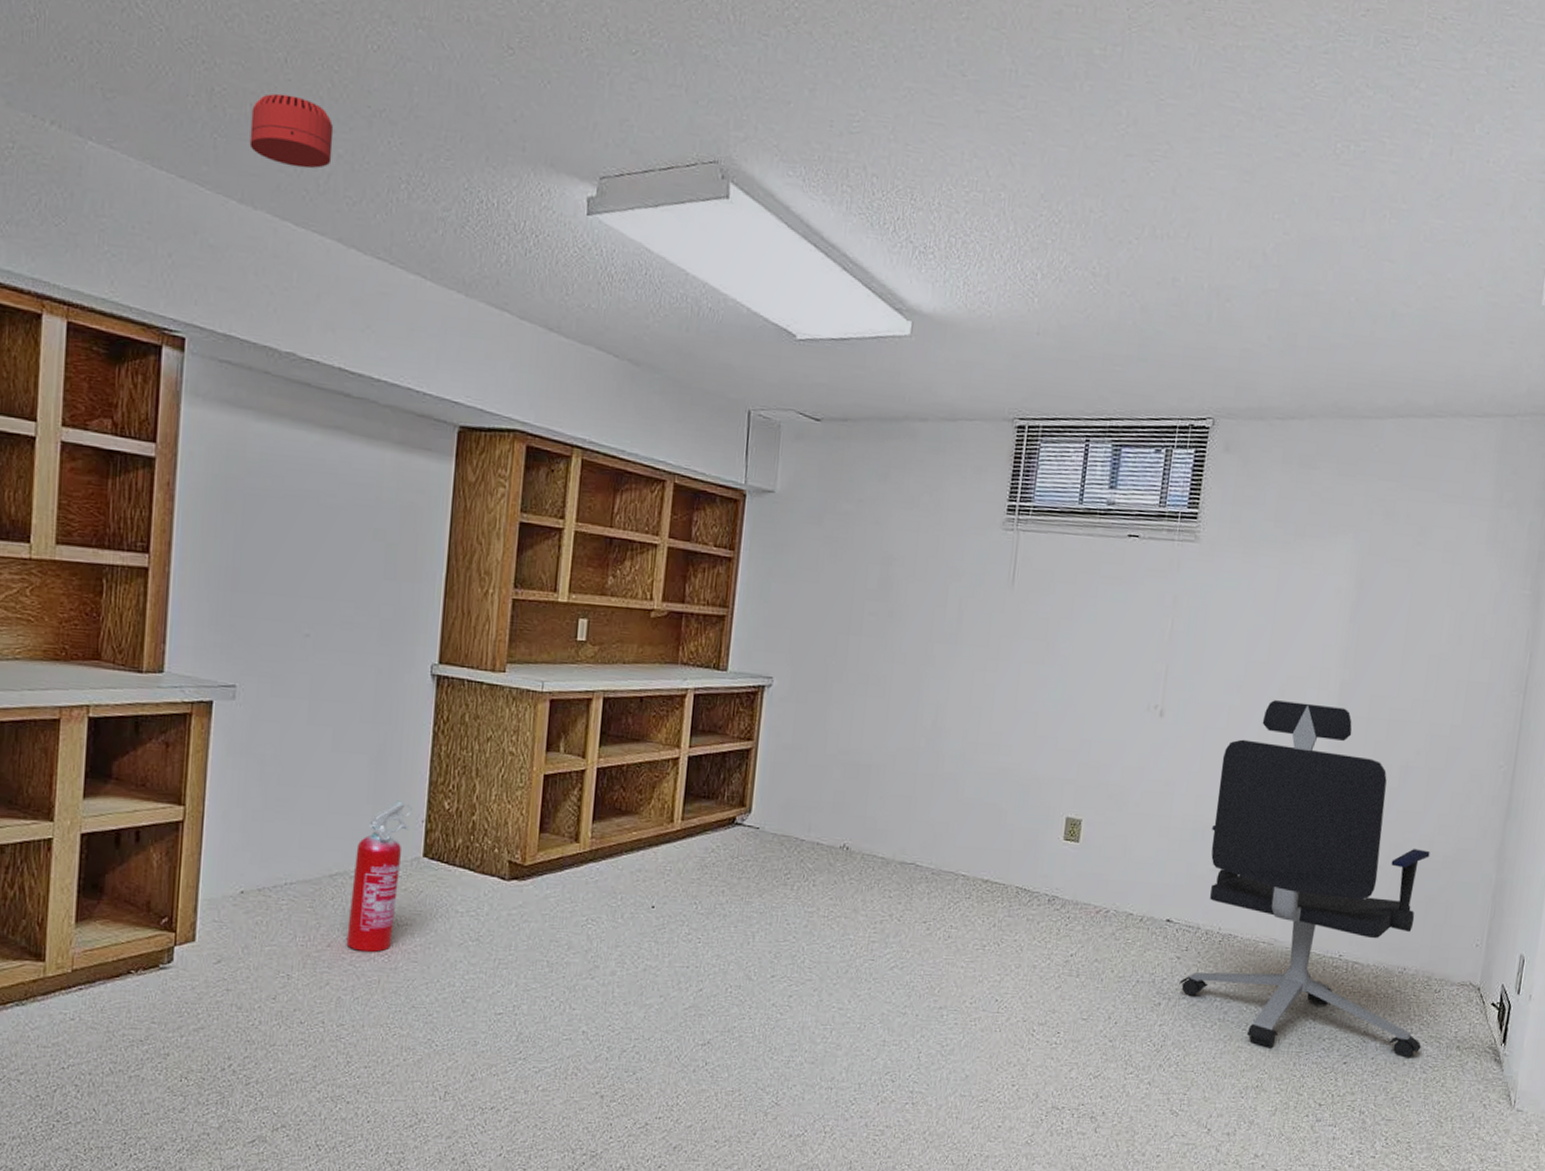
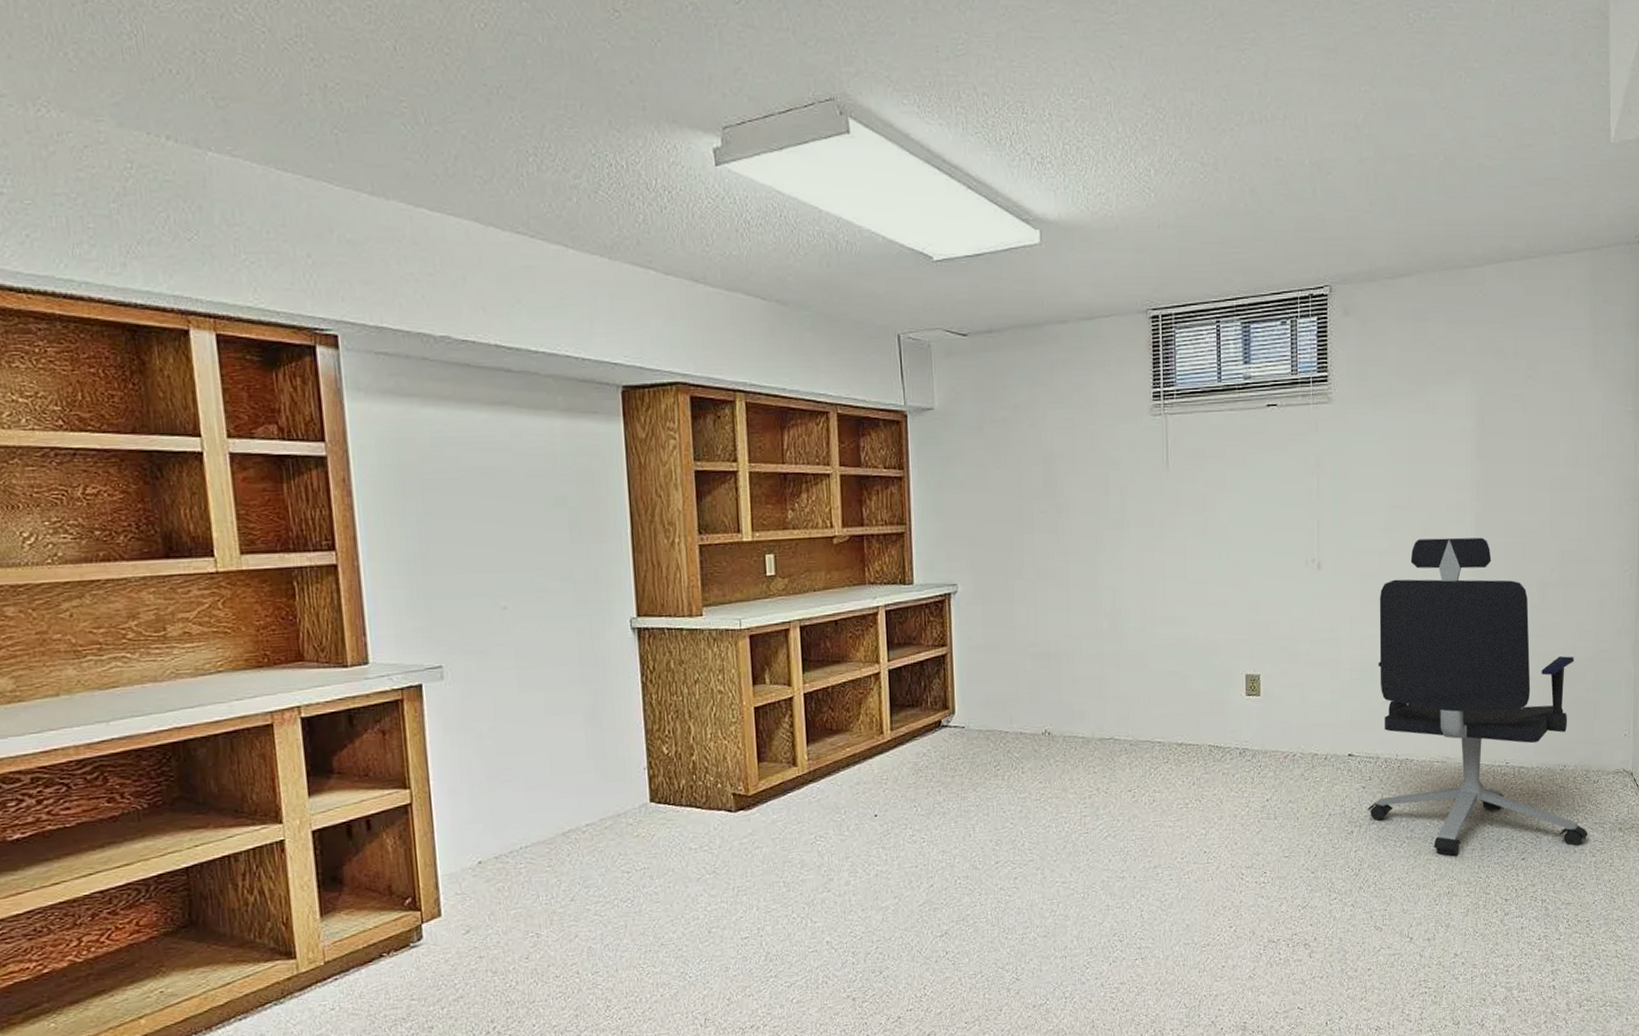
smoke detector: present [249,93,334,169] -> none [368,82,456,153]
fire extinguisher: present [346,800,412,952] -> none [584,752,633,901]

